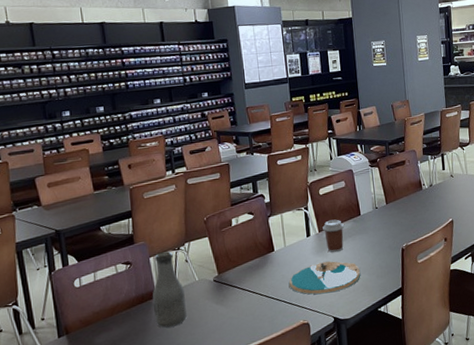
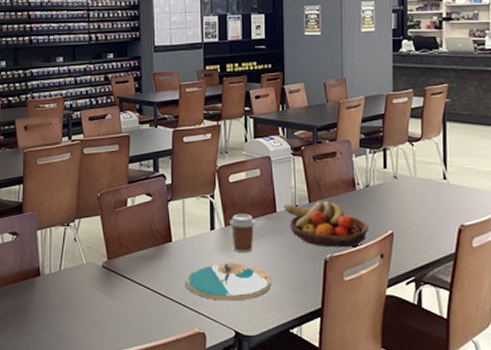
bottle: present [152,251,187,328] -> none [36,226,70,312]
fruit bowl: none [366,201,435,239] -> present [284,200,370,248]

